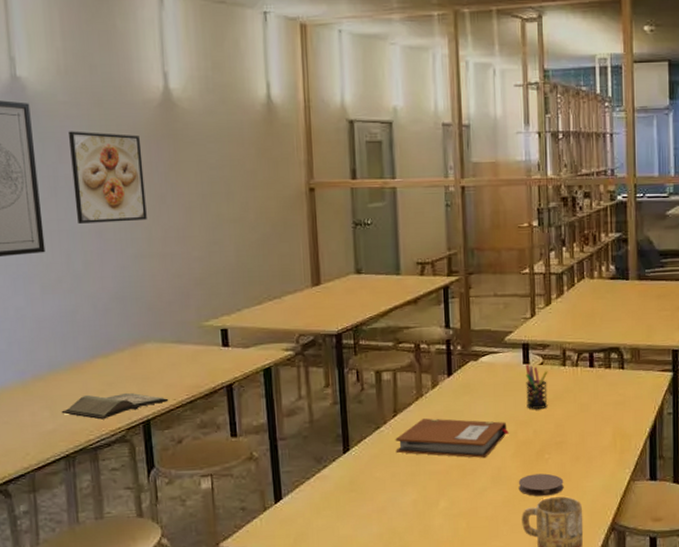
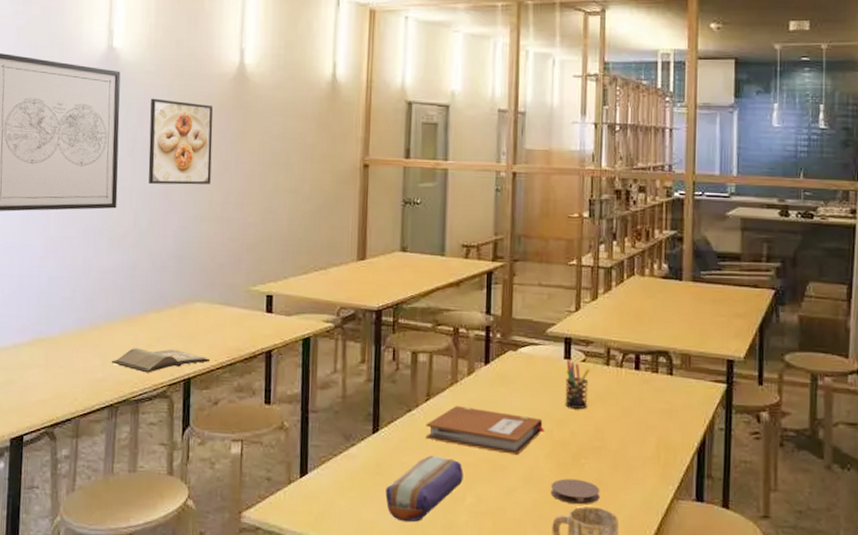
pencil case: none [361,467,435,533] -> present [385,455,463,522]

